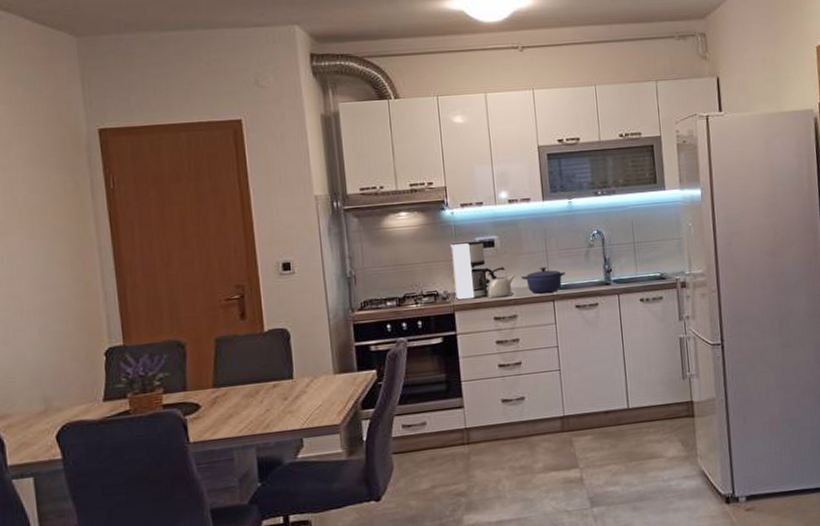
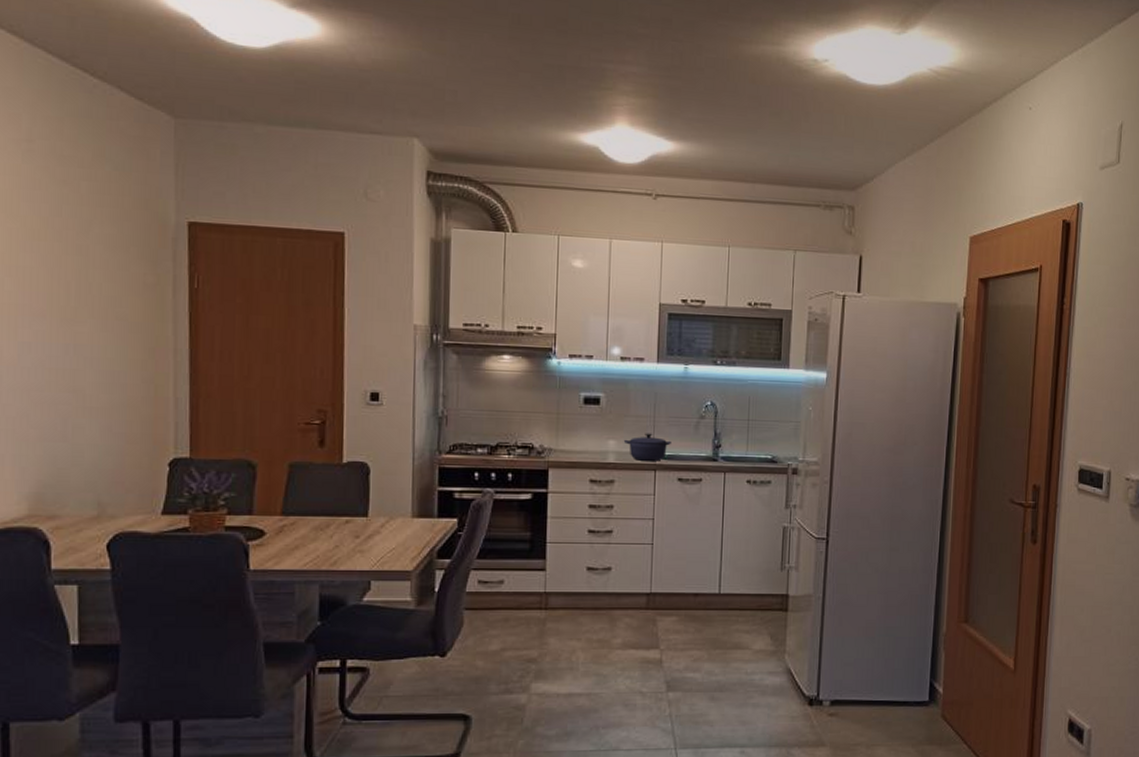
coffee maker: present [450,241,495,301] -> none [552,395,596,457]
kettle: present [483,267,515,299] -> none [583,427,618,460]

